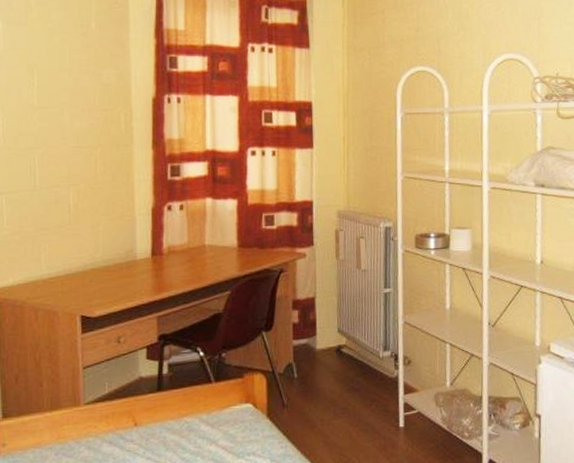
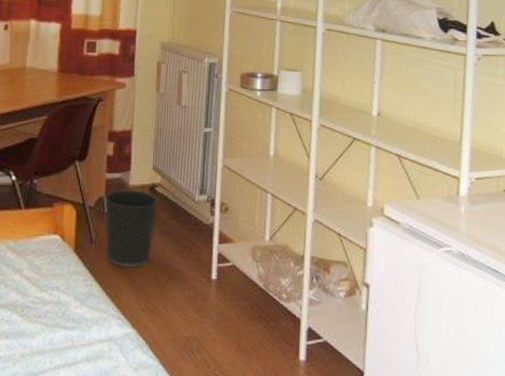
wastebasket: none [293,353,345,426] -> present [105,189,158,267]

